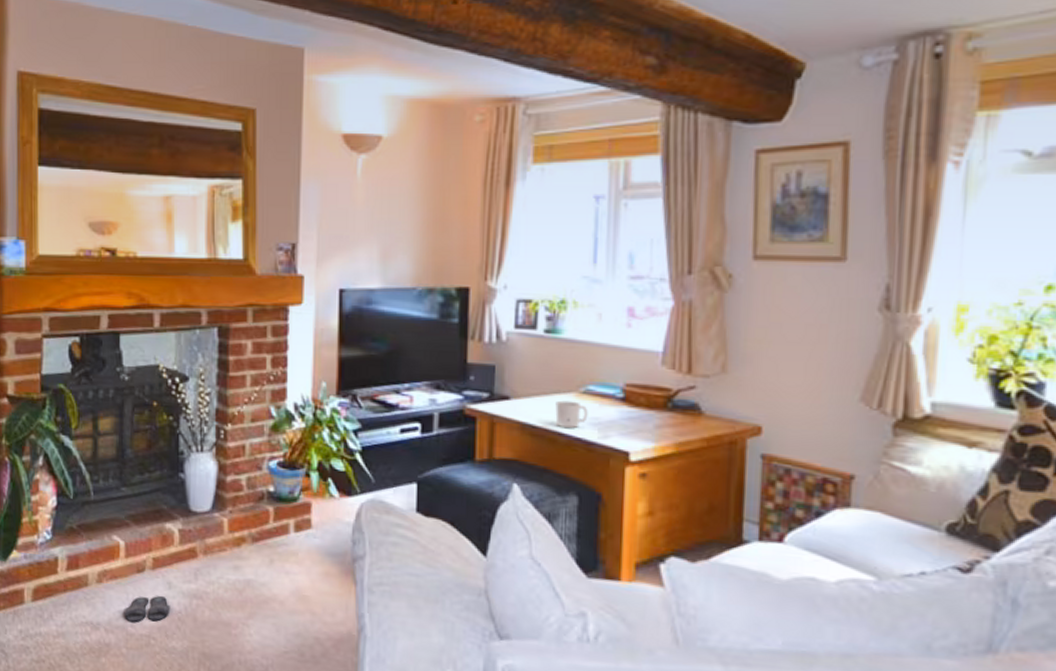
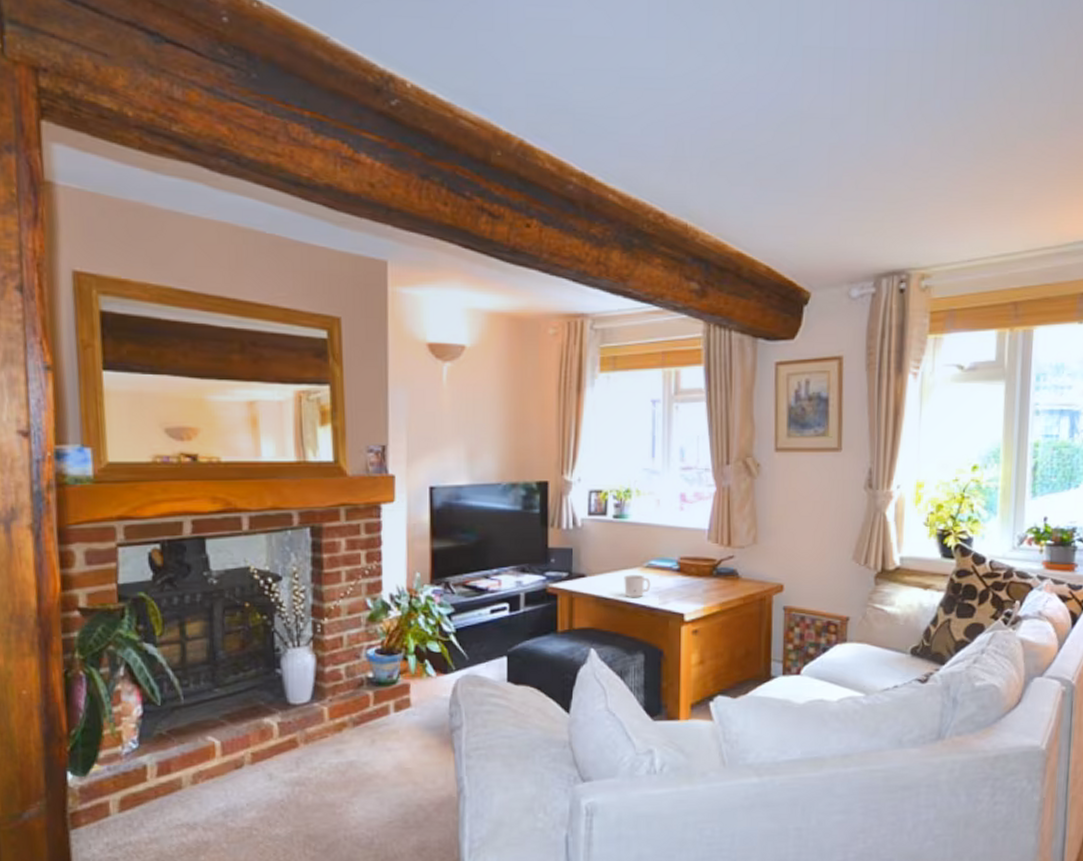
slippers: present [124,595,171,623] -> none [222,787,273,818]

